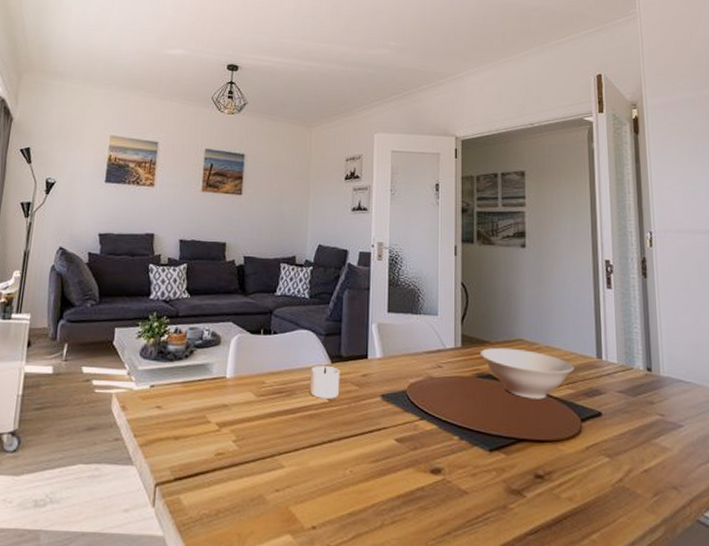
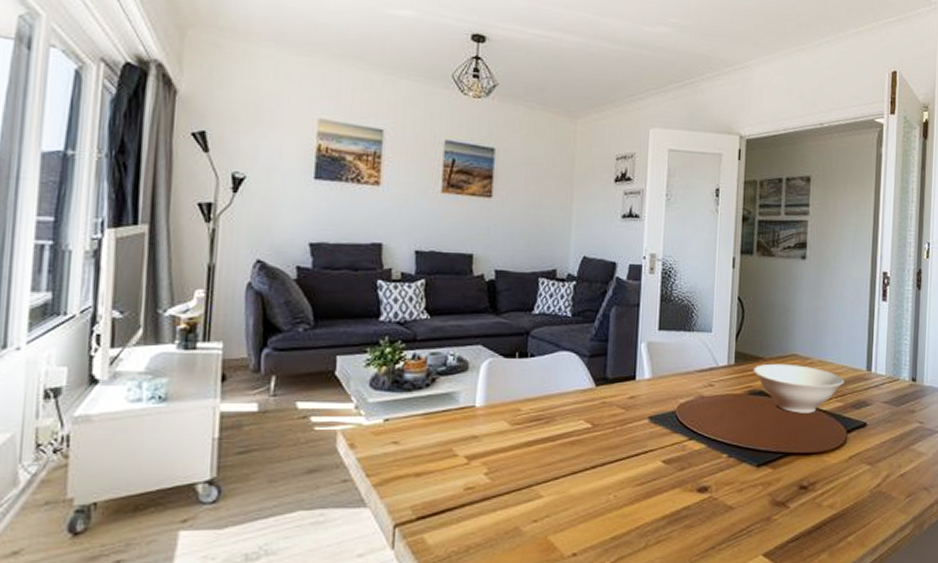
candle: present [310,366,340,399] -> none [572,389,606,424]

